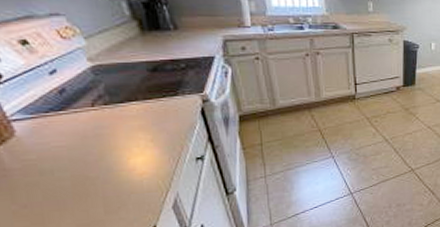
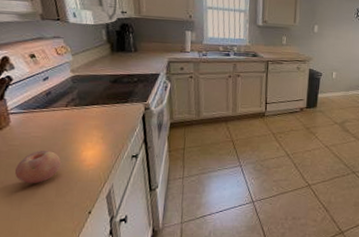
fruit: none [39,161,104,203] -> present [14,150,62,183]

